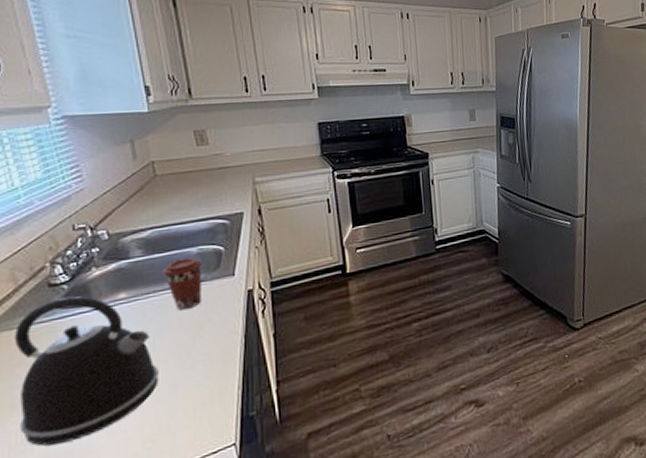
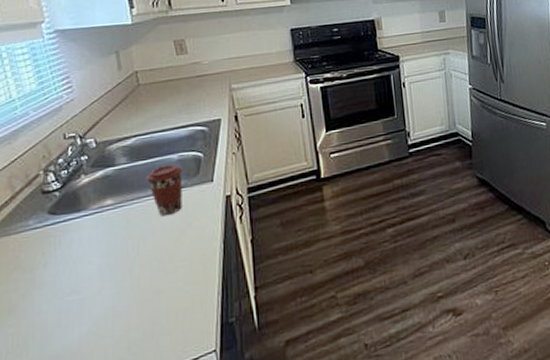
kettle: present [15,296,159,446] -> none [12,202,143,350]

